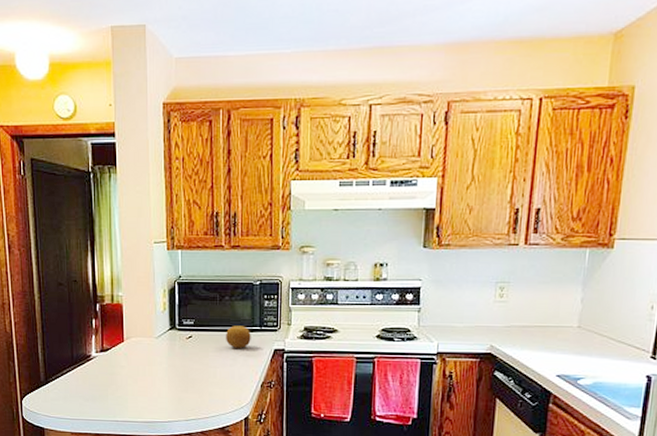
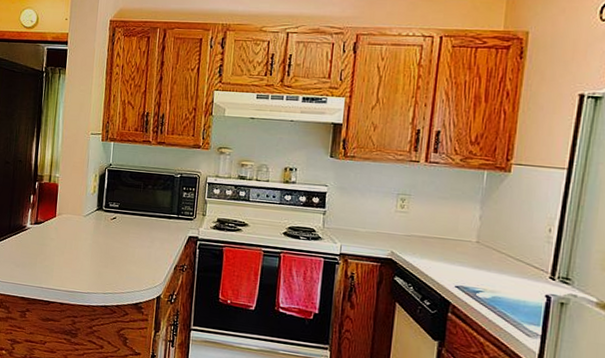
fruit: present [225,326,251,348] -> none [145,212,169,233]

